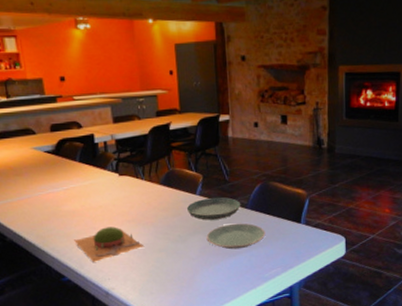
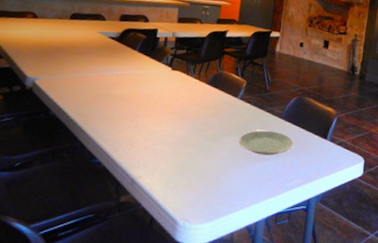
plant: present [74,226,145,262] -> none [114,115,180,148]
saucer: present [186,197,241,220] -> none [226,103,276,125]

